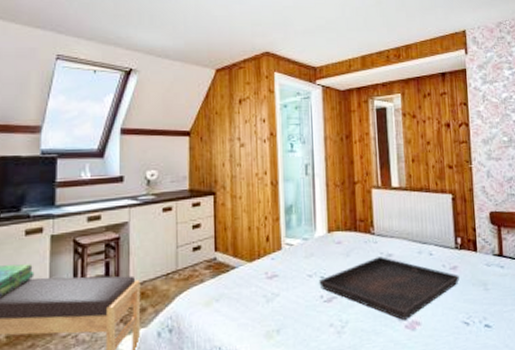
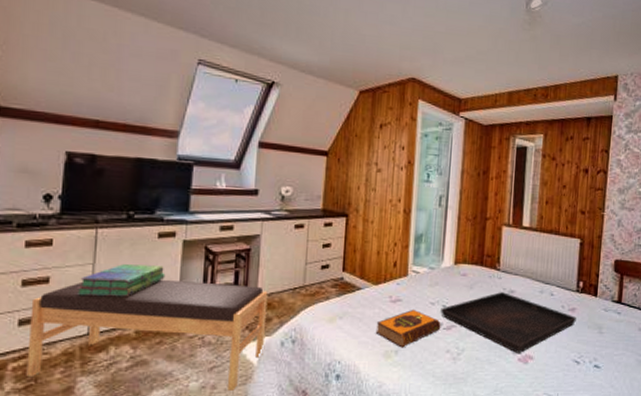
hardback book: none [254,283,321,326] -> present [375,309,441,348]

